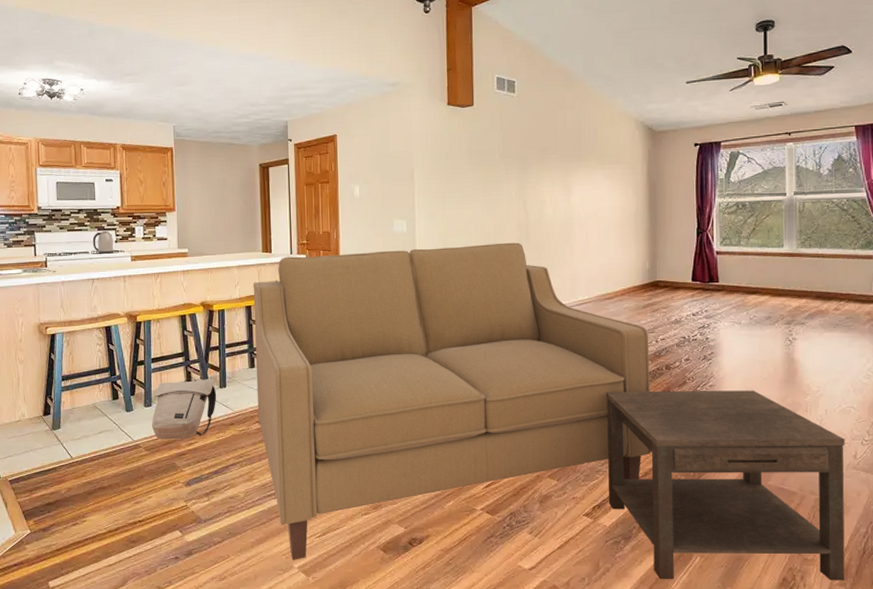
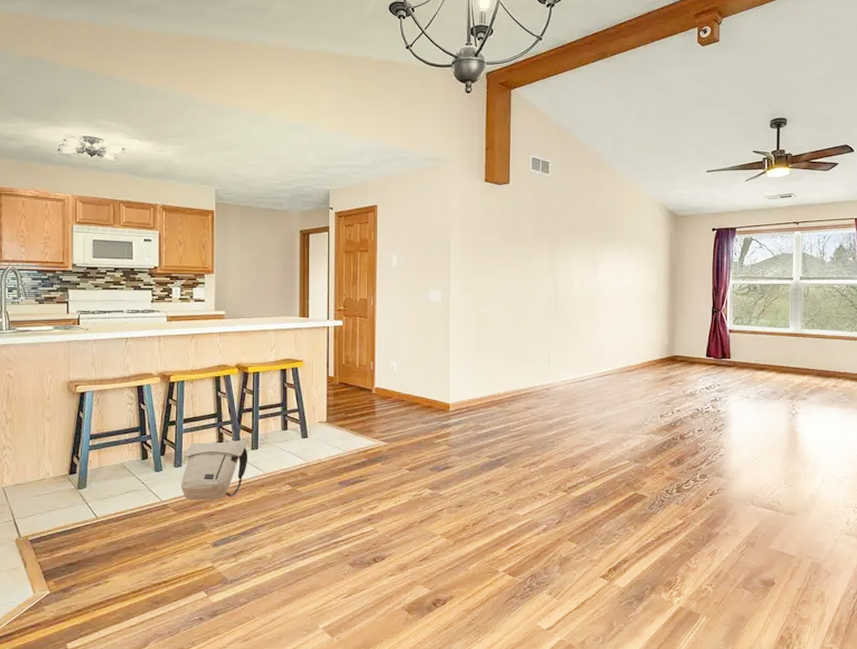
kettle: present [92,230,114,254] -> none [128,290,149,313]
sofa: present [253,242,652,560] -> none [288,315,666,621]
side table: present [605,390,845,581] -> none [624,459,839,639]

